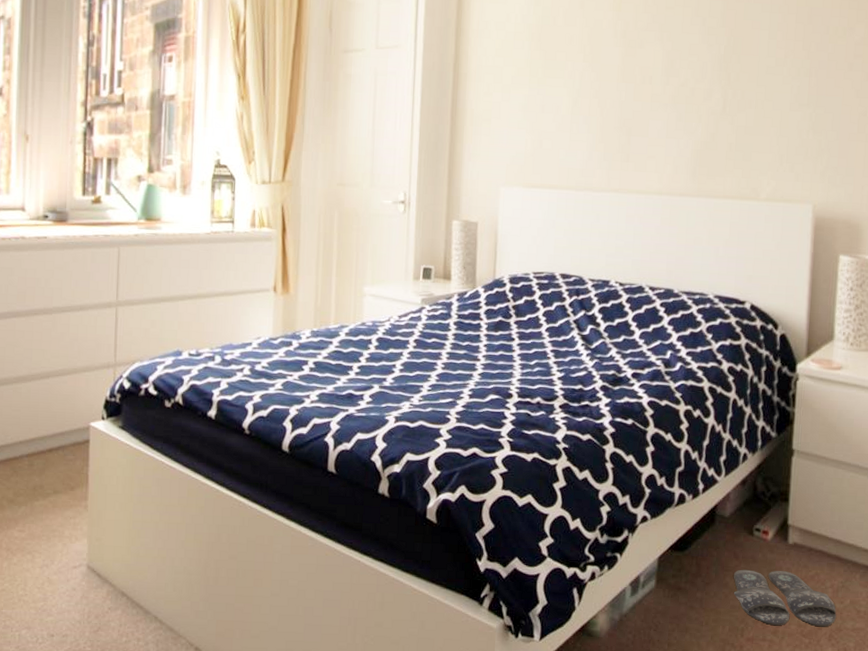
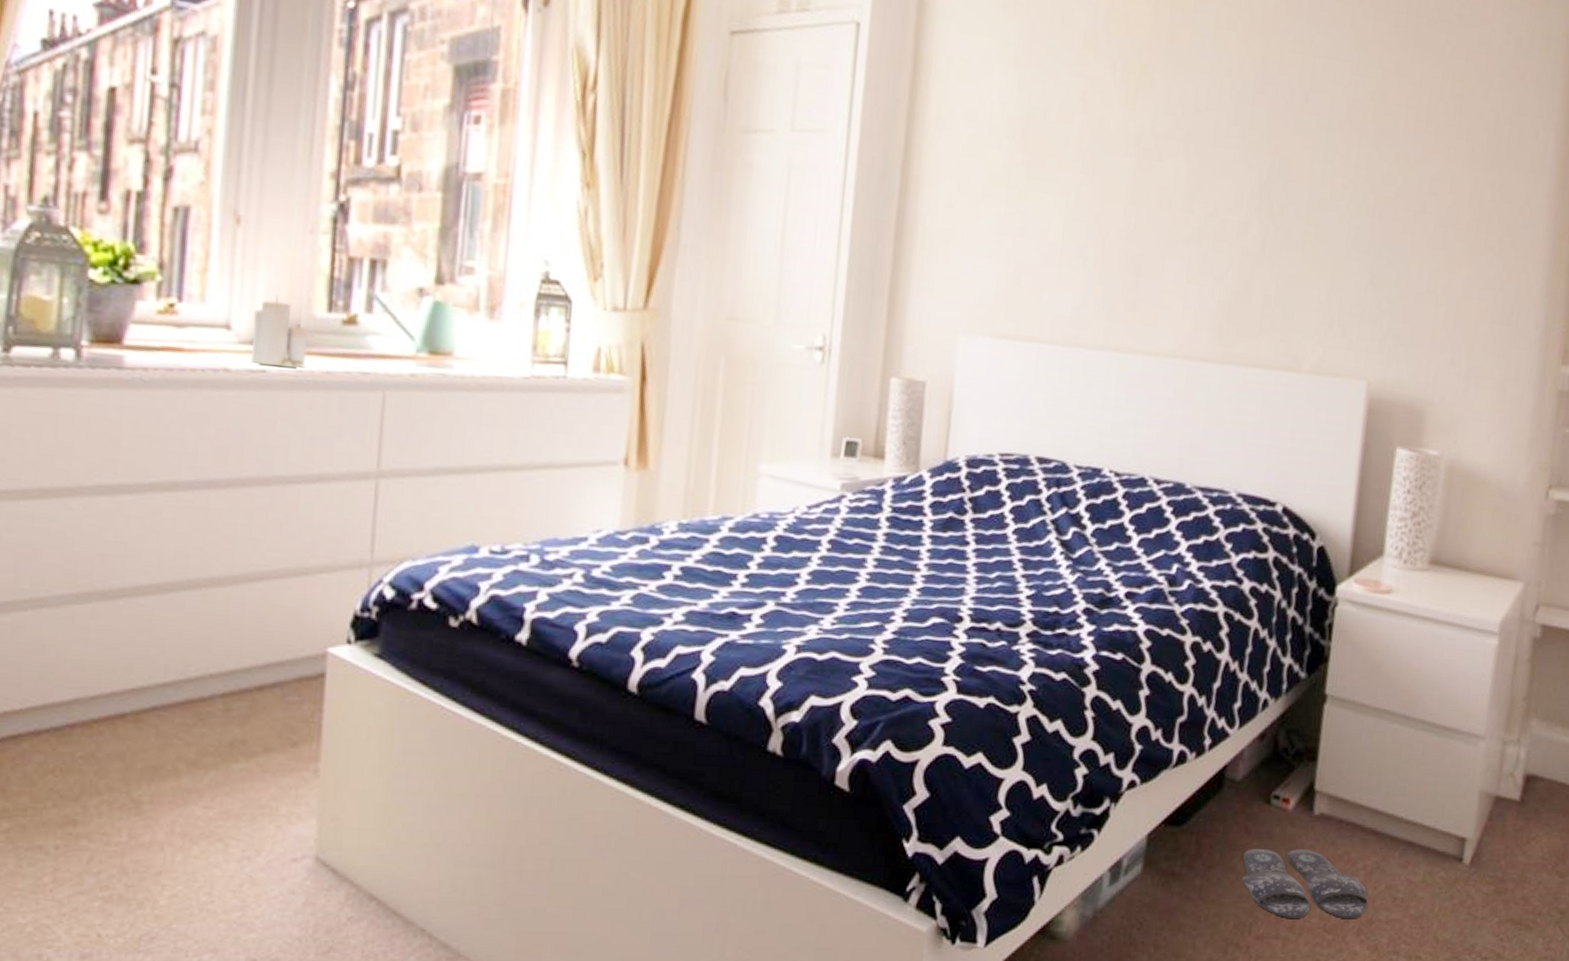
candle: none [37,186,71,235] -> present [250,295,308,368]

